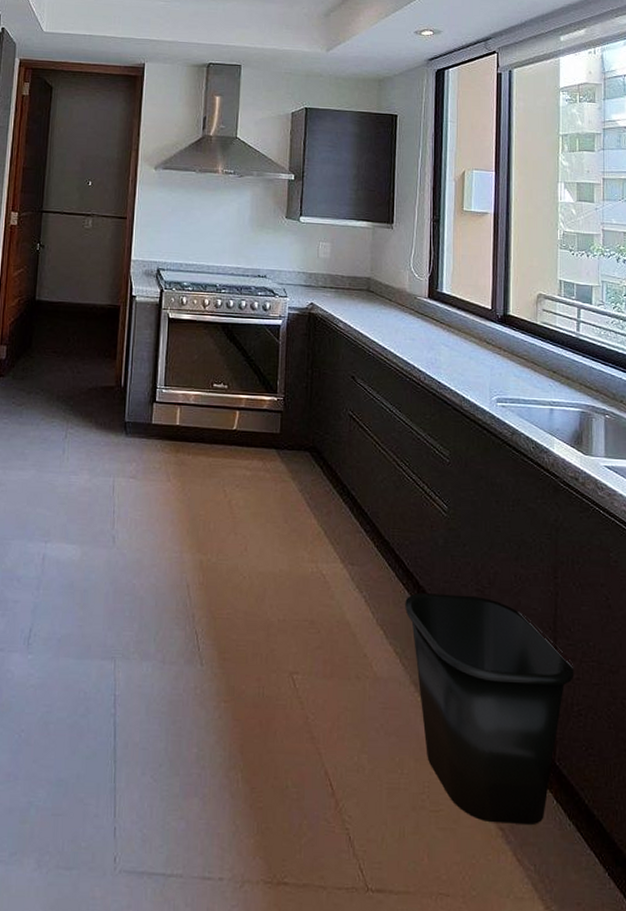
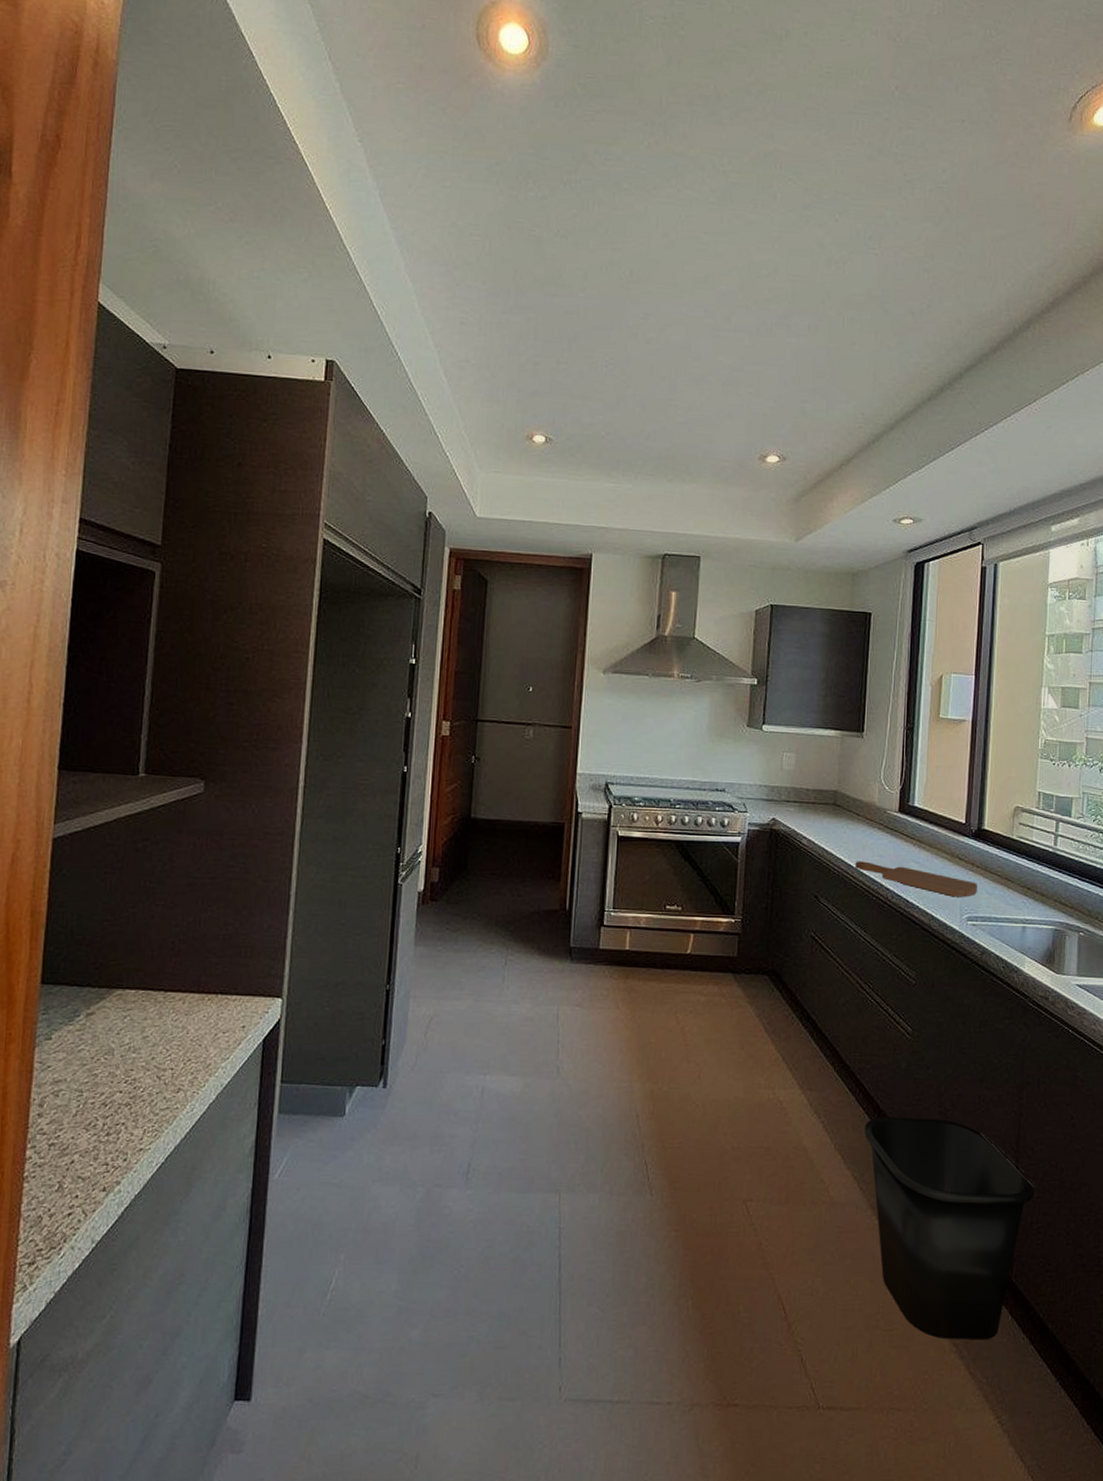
cutting board: none [389,344,506,381] -> present [855,861,978,899]

